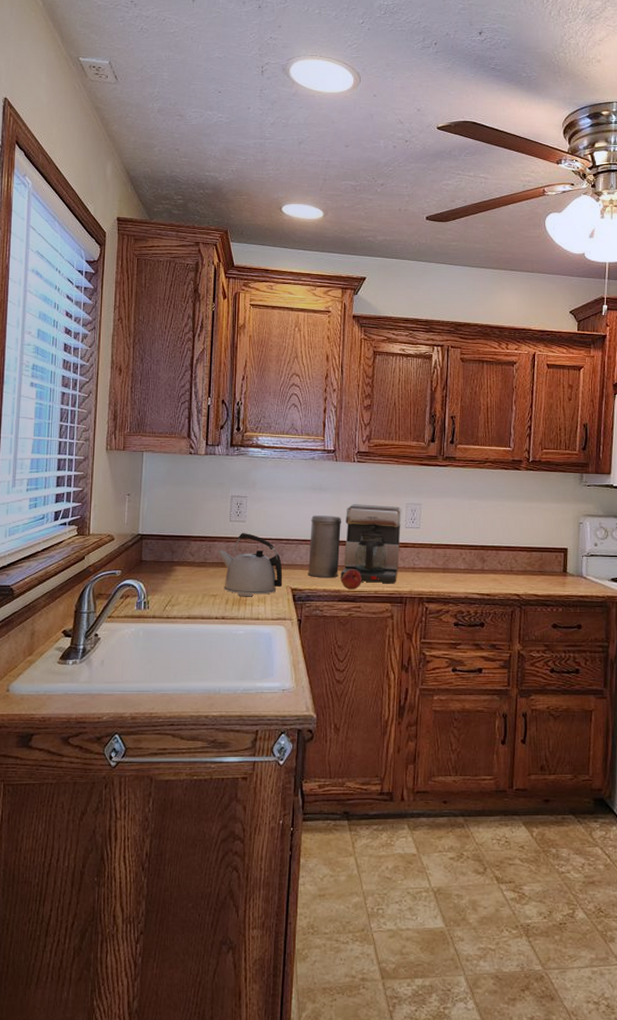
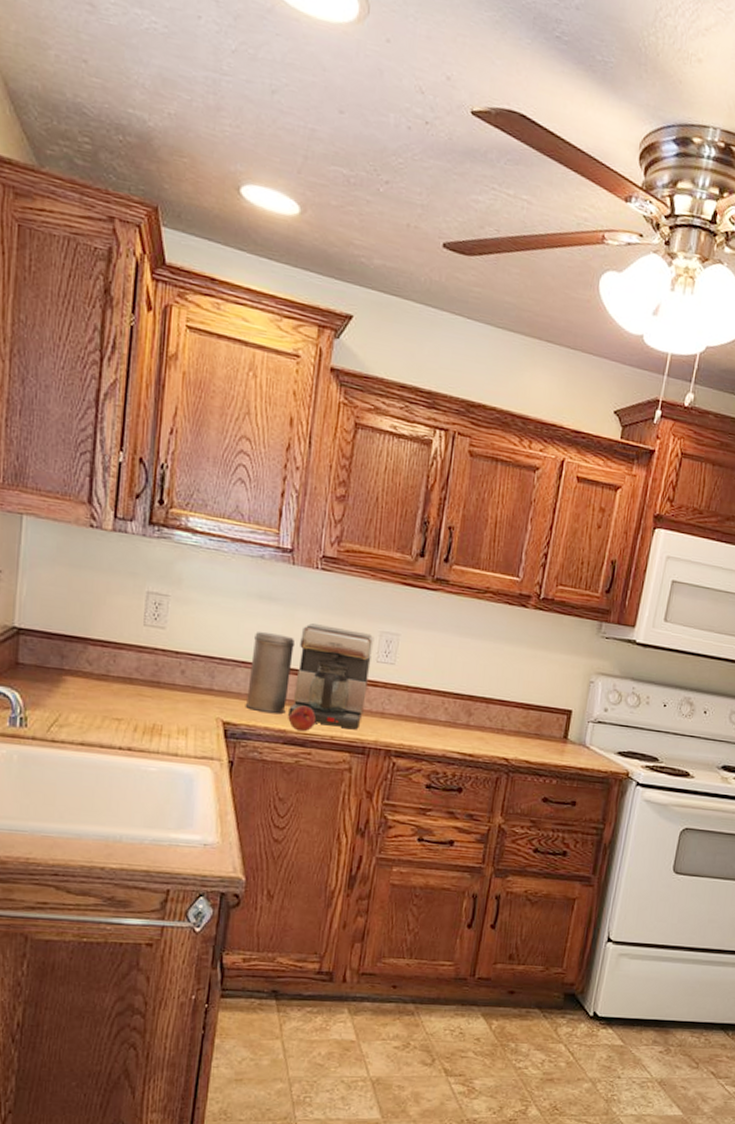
kettle: present [217,532,283,597] -> none [125,641,213,727]

